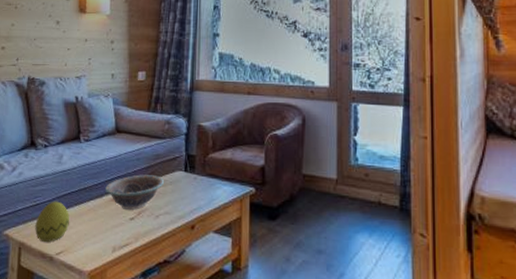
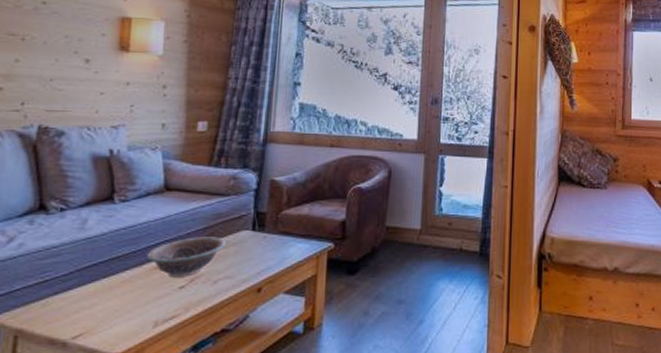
decorative egg: present [35,201,69,242] -> none [40,274,94,325]

